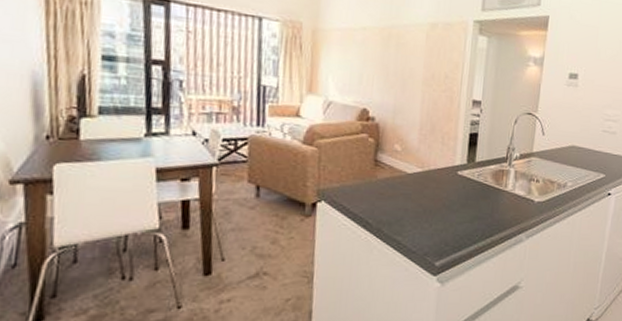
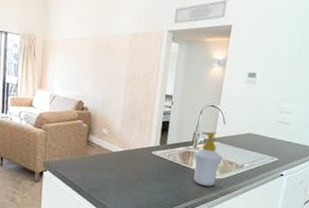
soap bottle: none [508,145,543,212] -> present [193,131,223,187]

